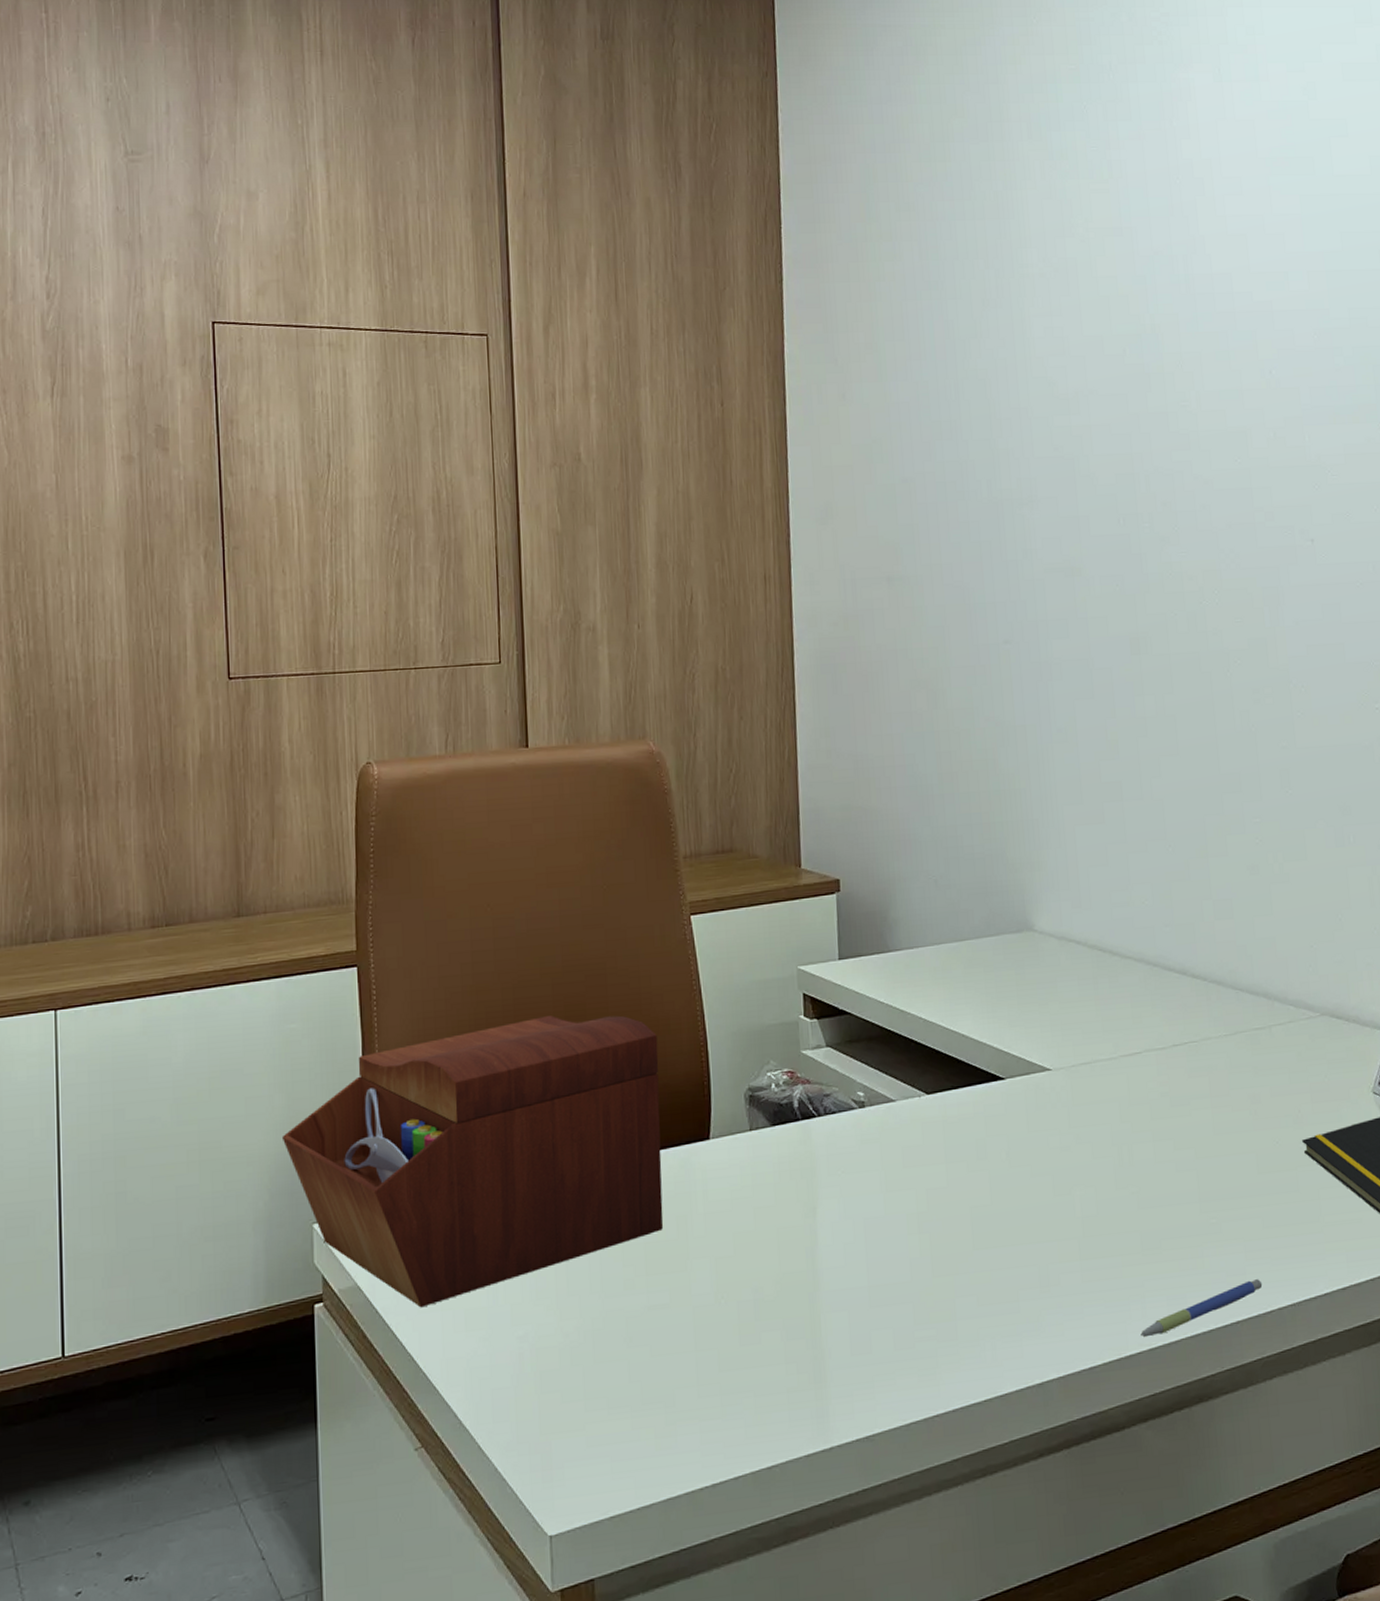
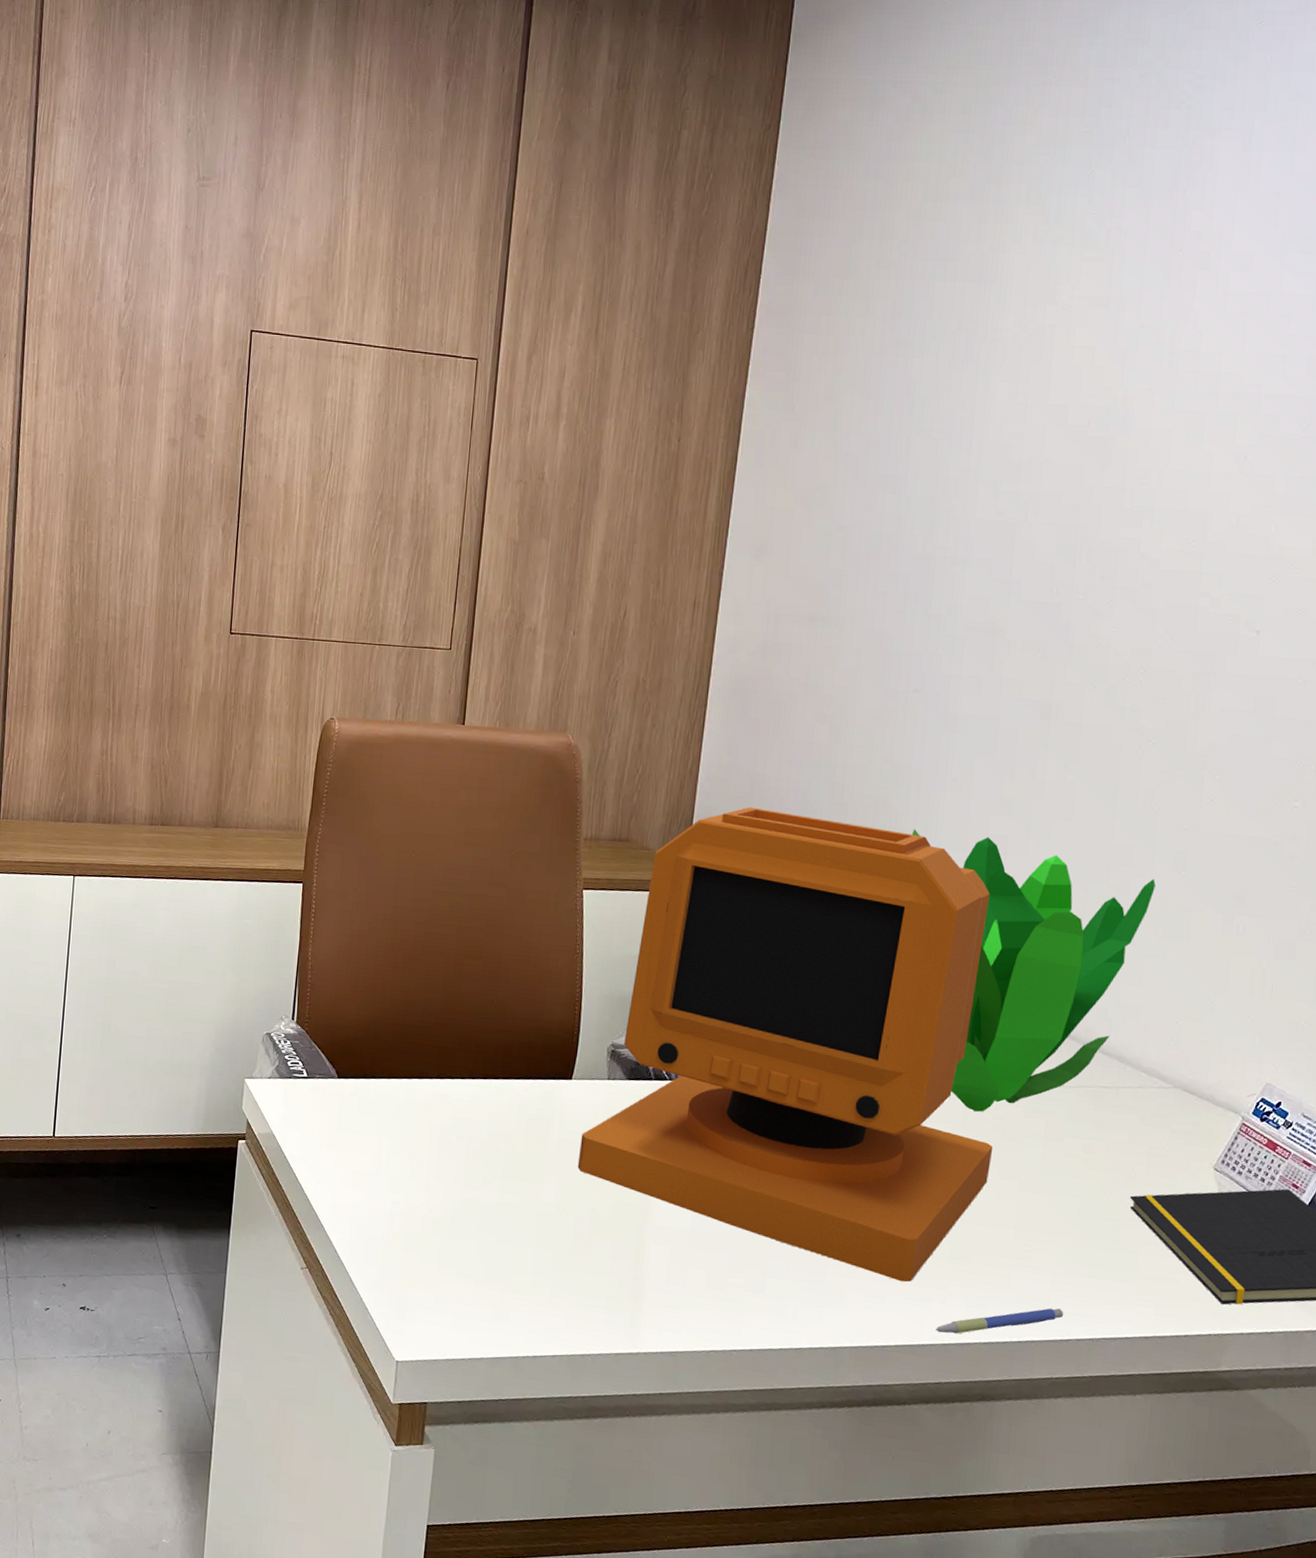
sewing box: present [281,1015,664,1308] -> none [229,951,540,1162]
computer monitor: none [729,791,1164,1290] -> present [577,807,994,1282]
plant: none [1026,785,1268,1082] -> present [911,829,1156,1112]

